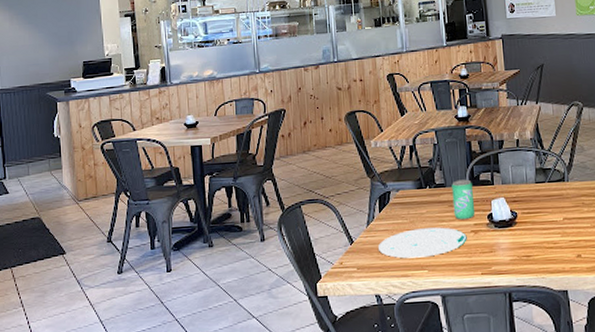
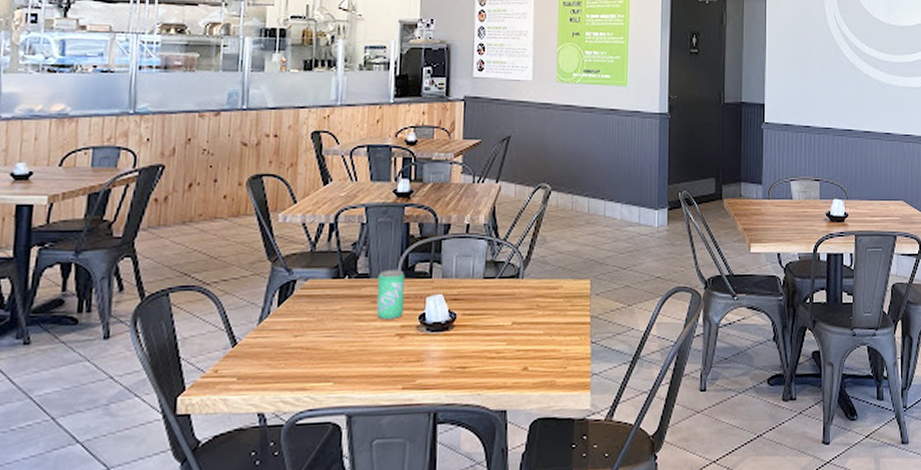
plate: present [379,227,467,259] -> none [270,328,390,367]

